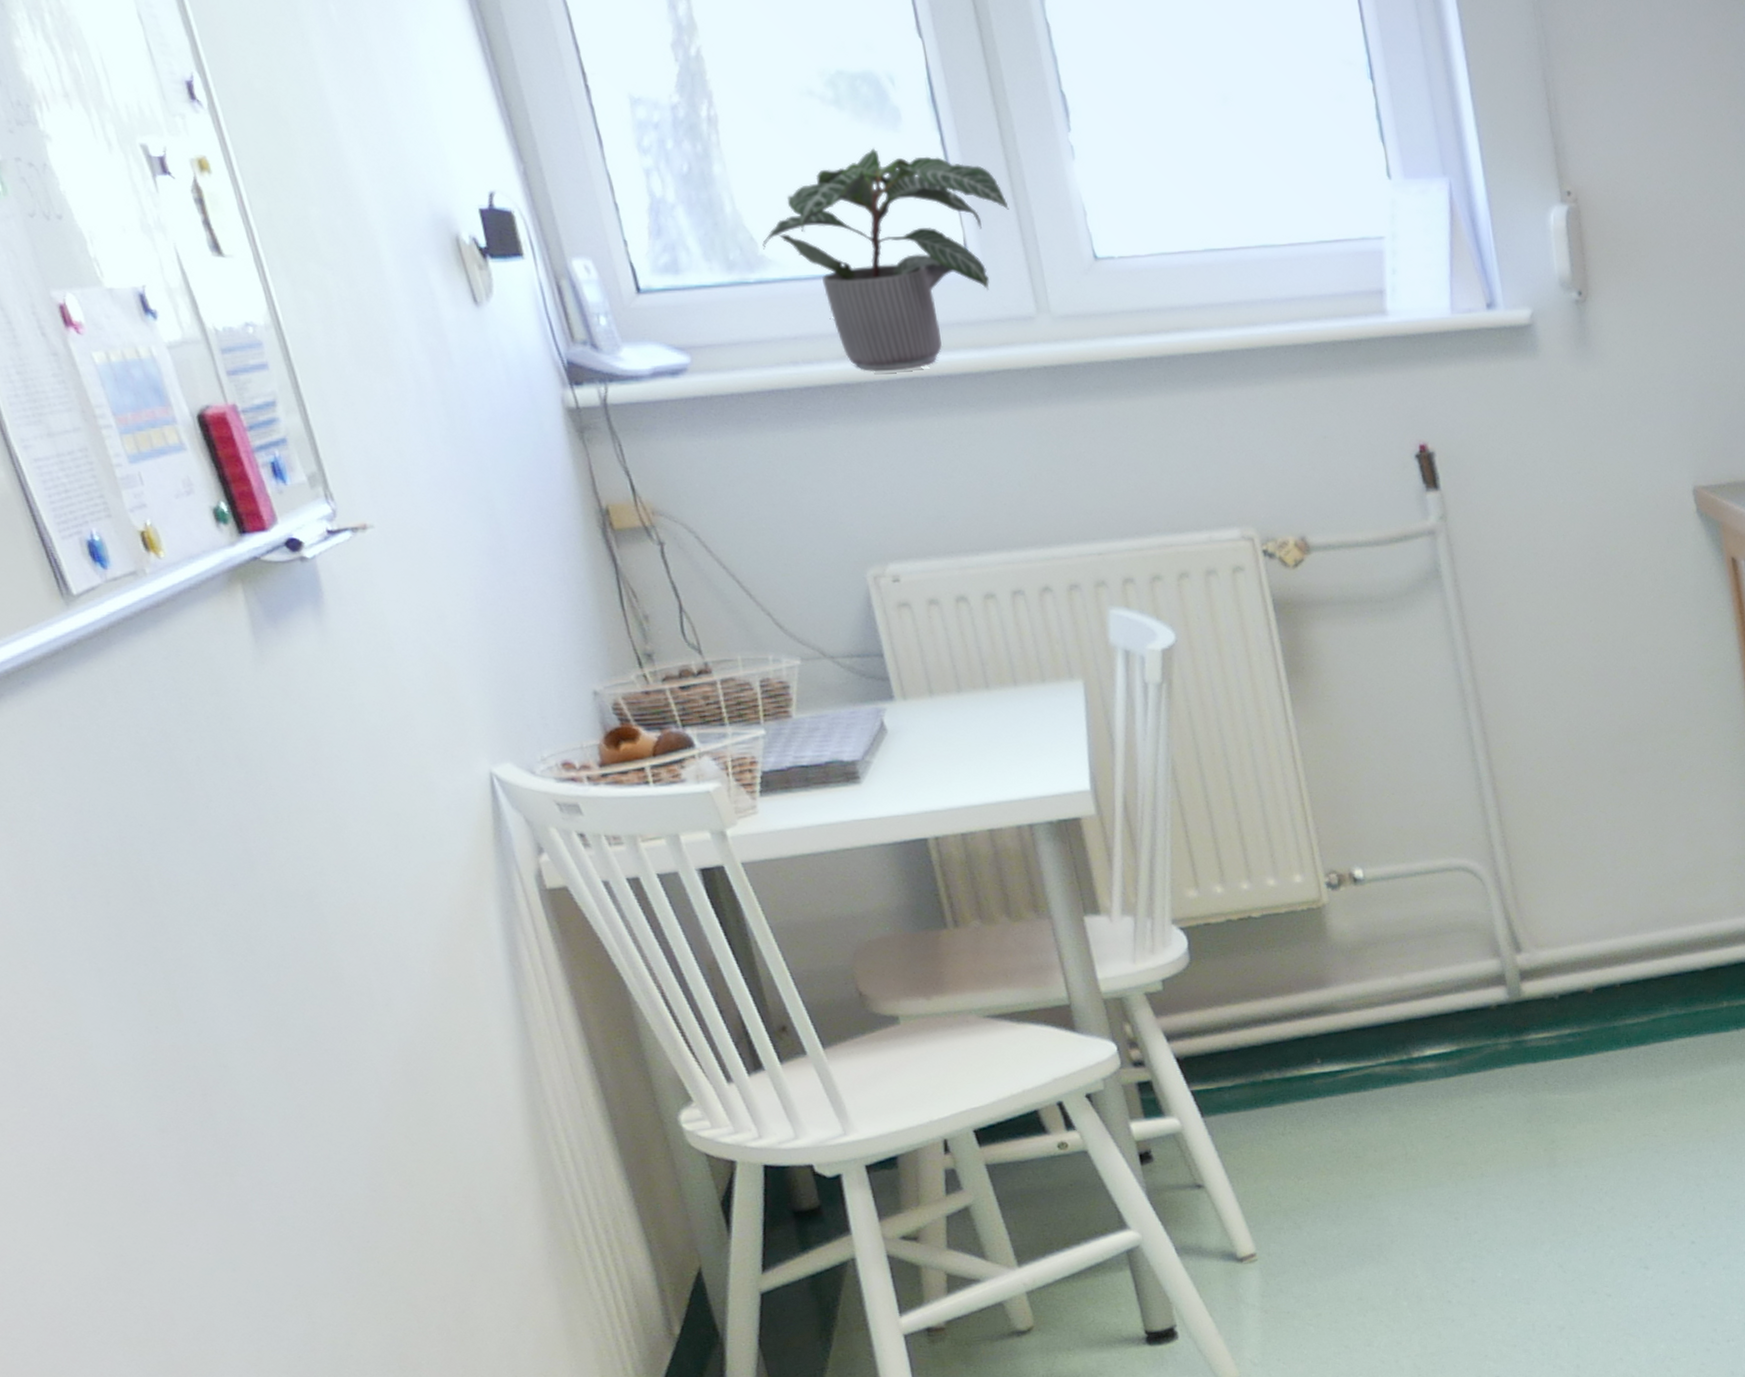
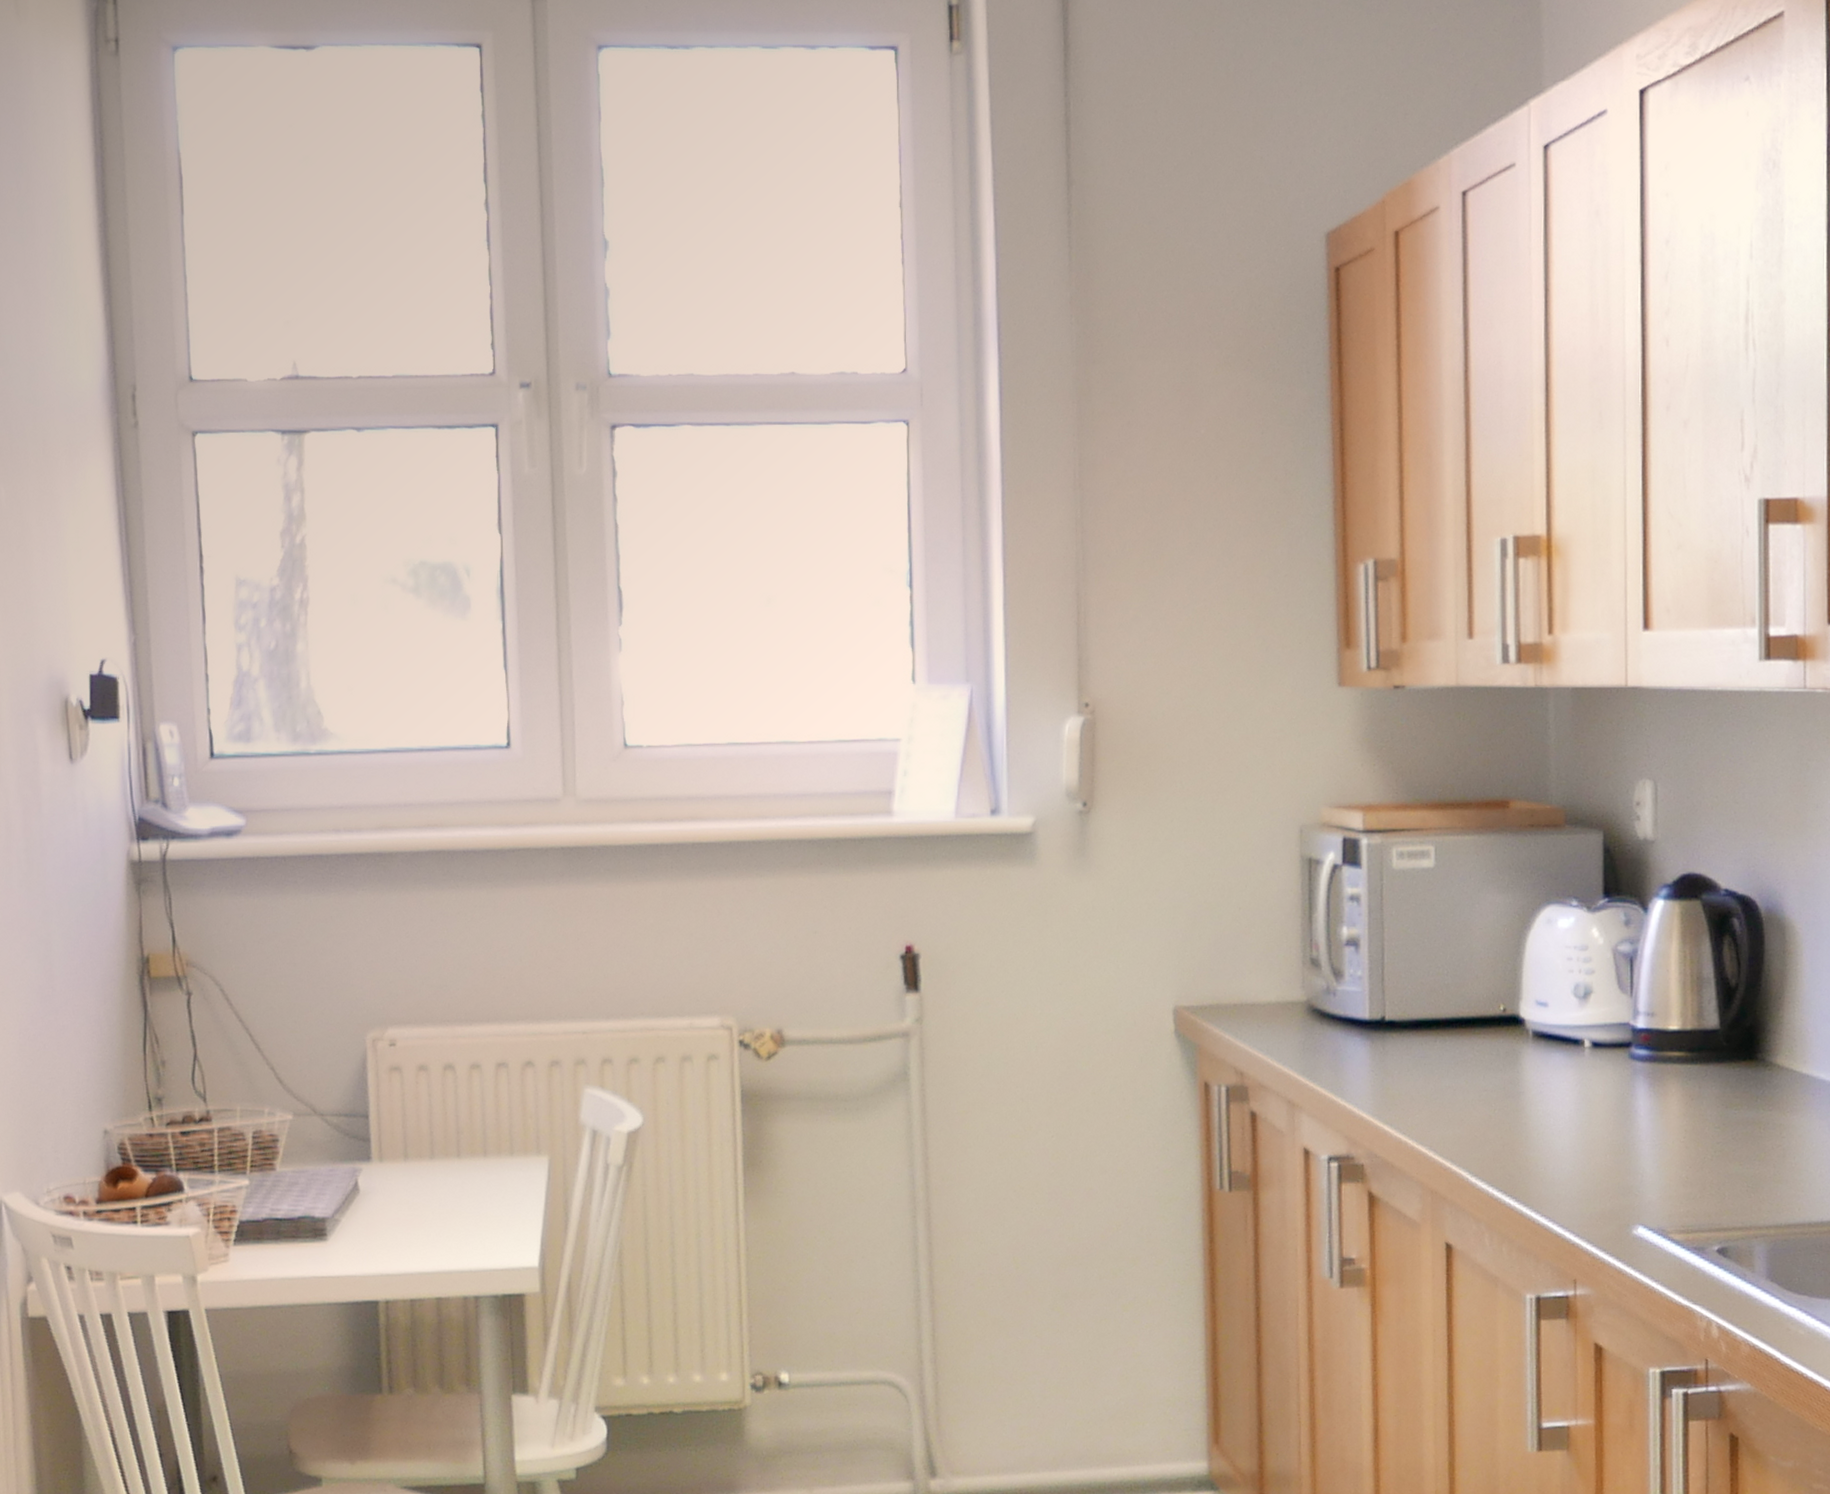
potted plant: present [762,147,1009,373] -> none [327,633,554,844]

